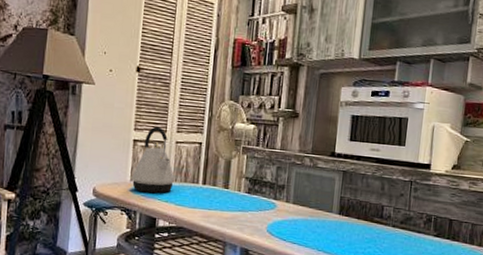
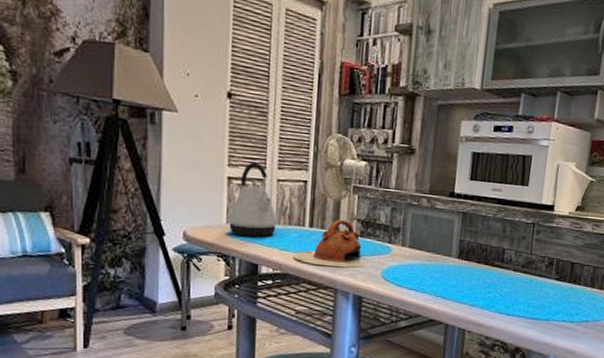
teapot: none [188,177,253,222] -> present [293,219,366,268]

